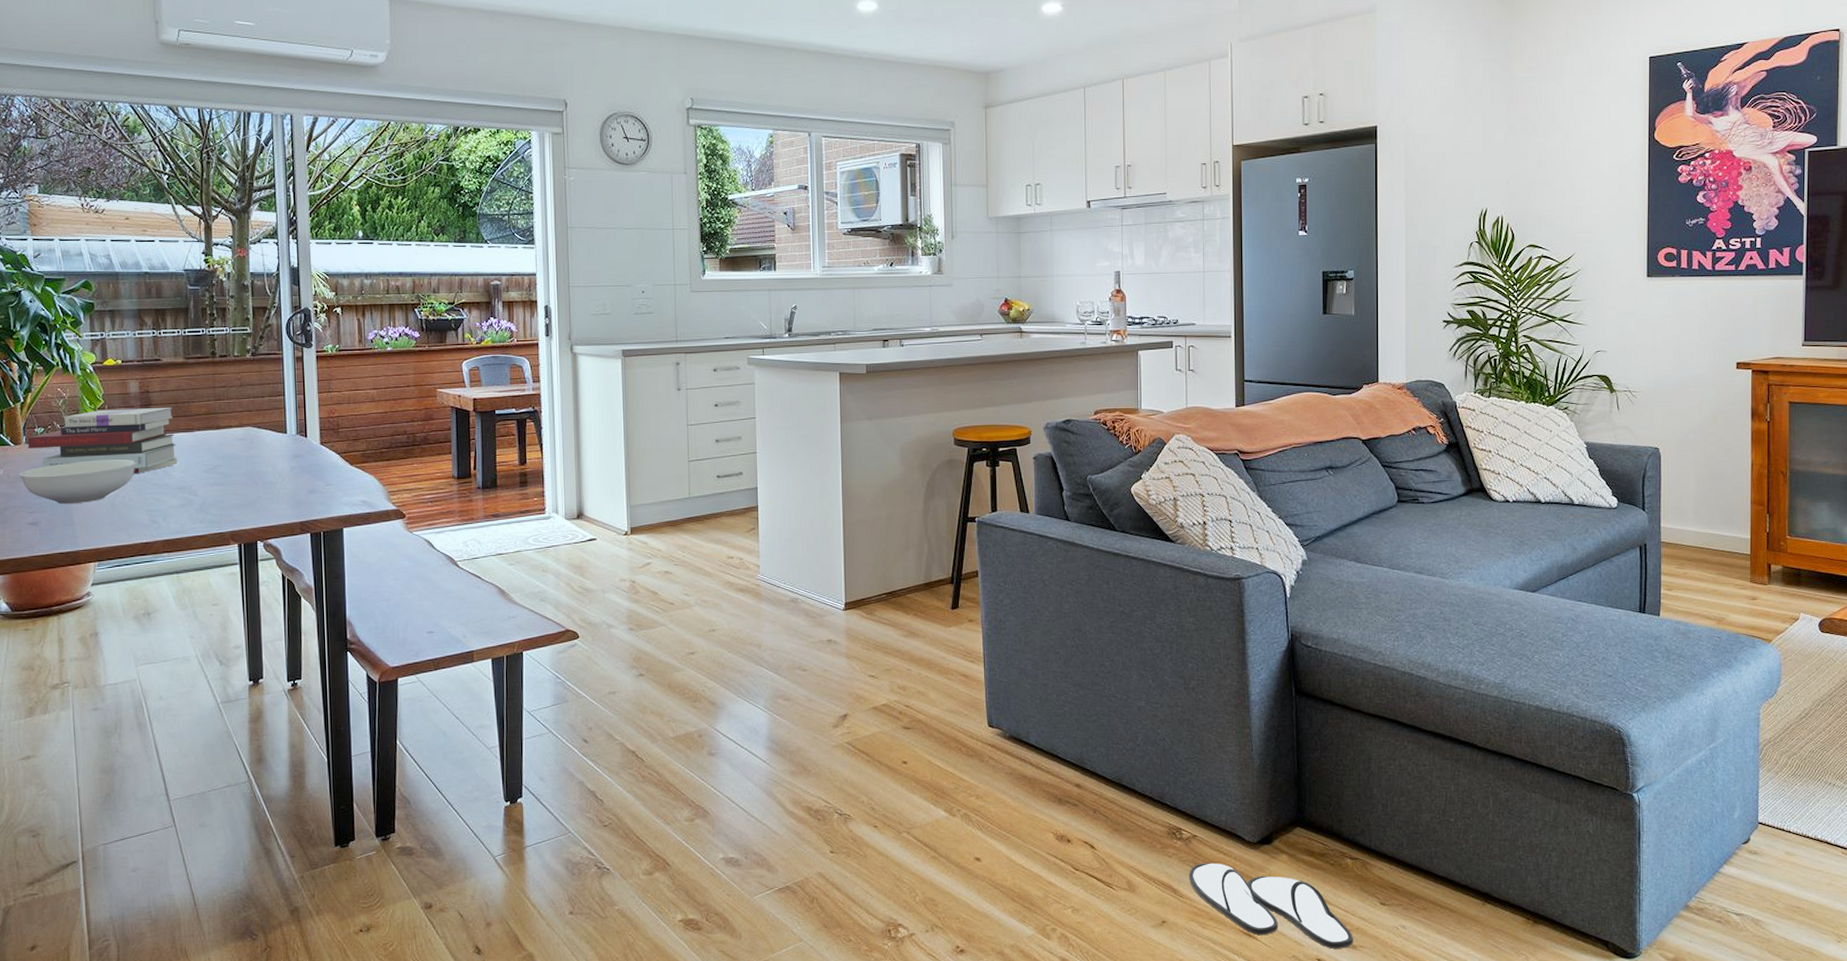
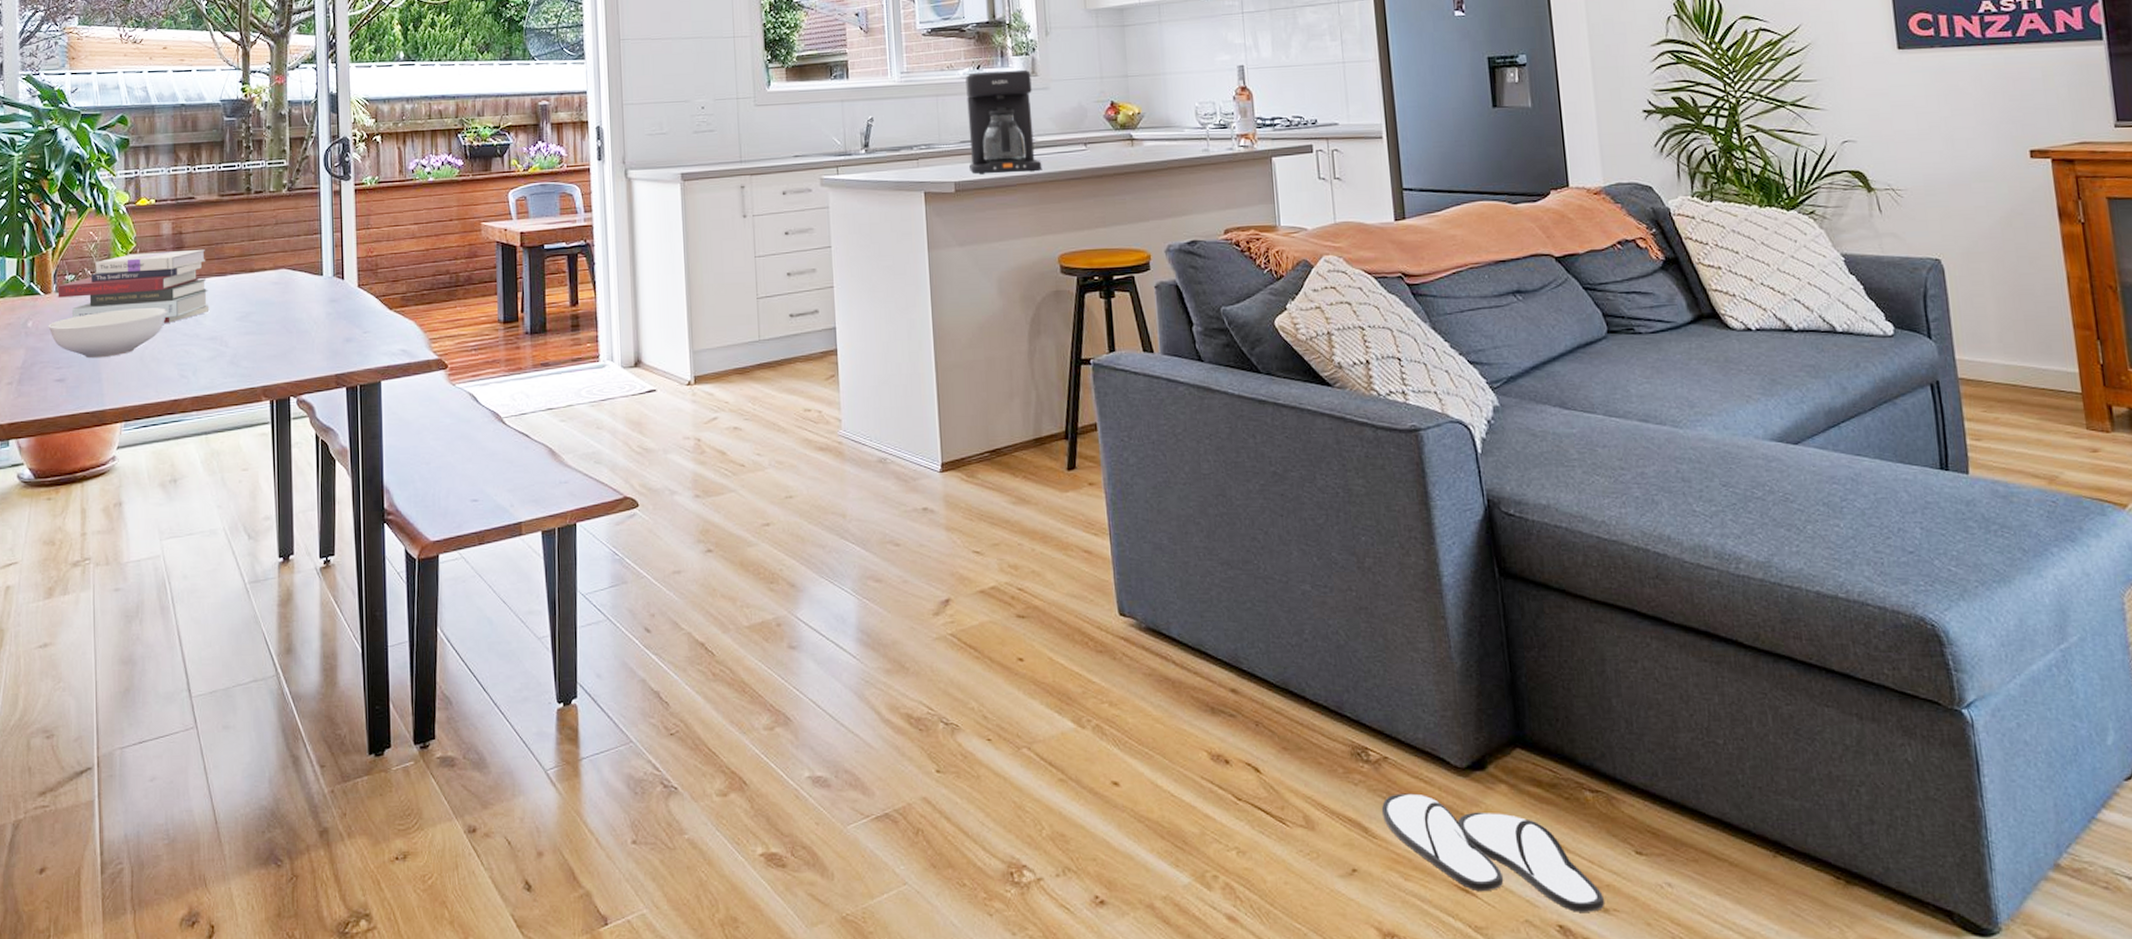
coffee maker: none [880,268,943,359] -> present [966,69,1042,175]

